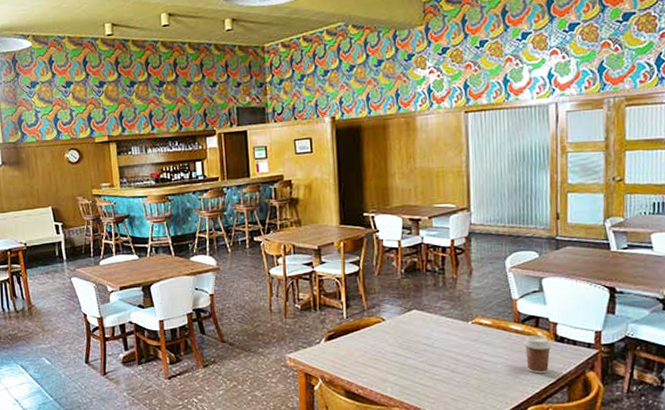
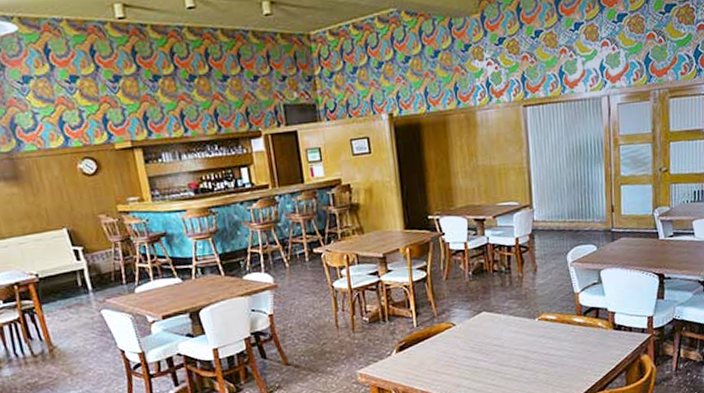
coffee cup: present [523,335,552,374] -> none [585,325,611,362]

